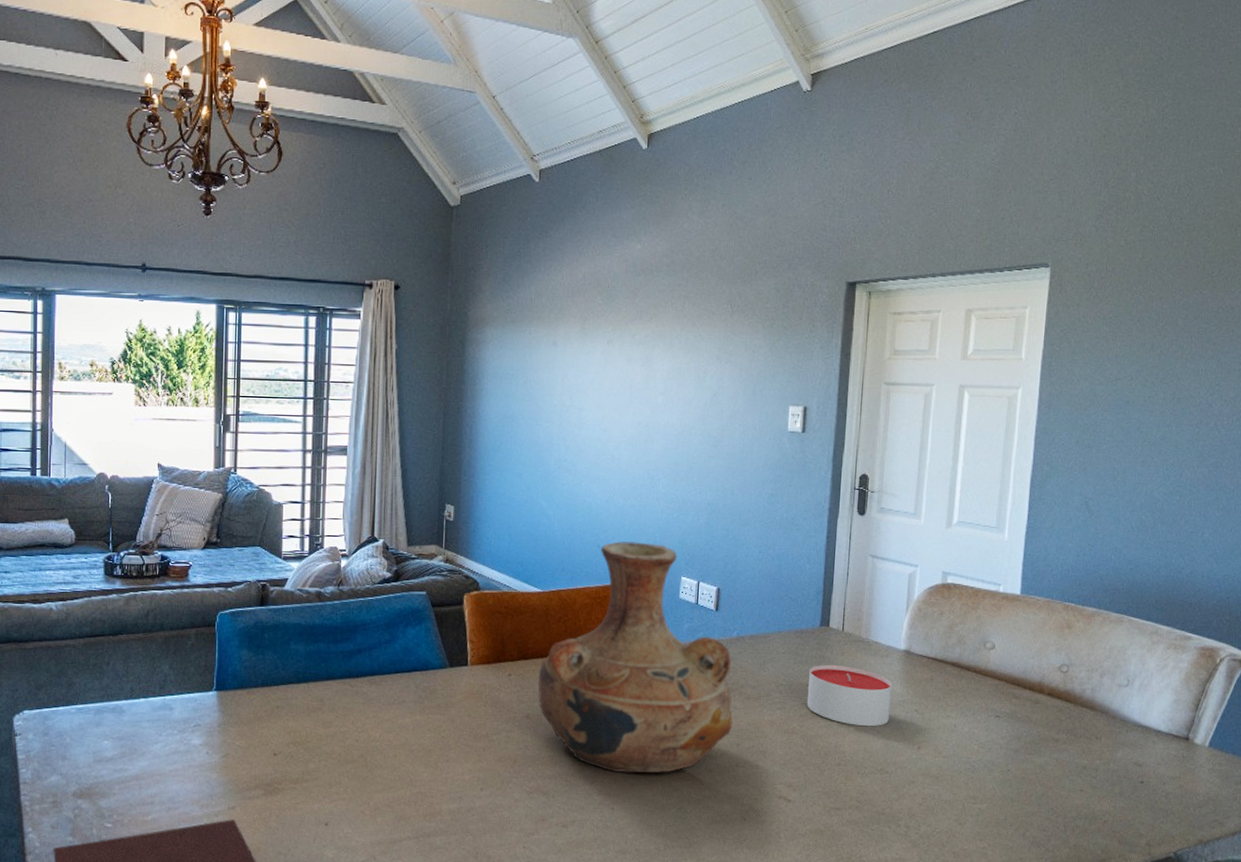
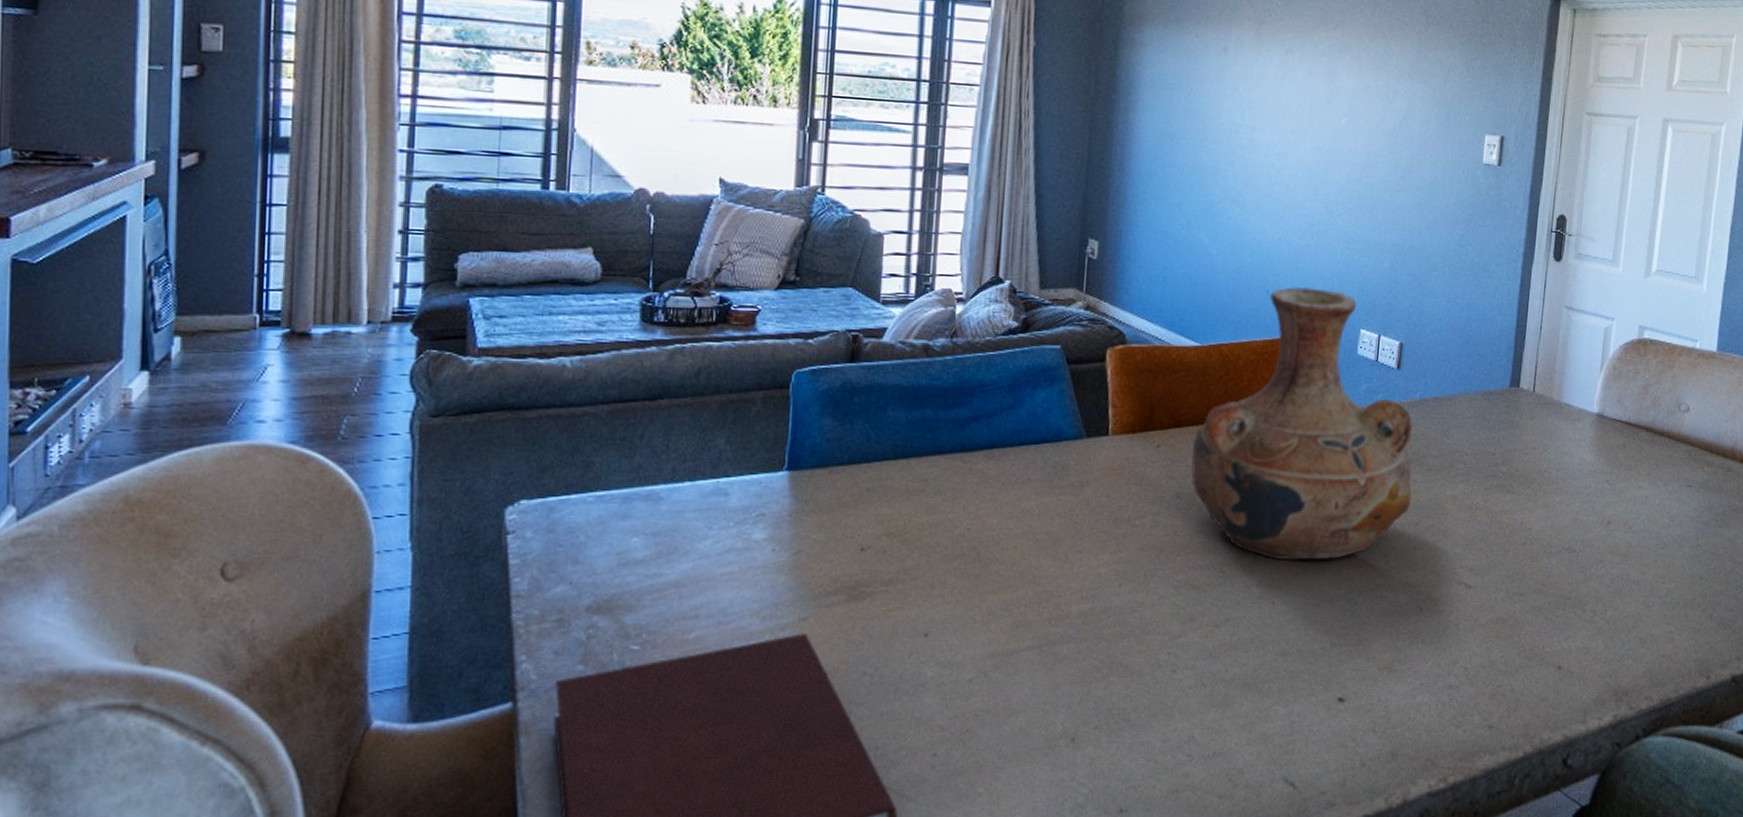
candle: present [806,664,893,727] -> none [1492,430,1584,500]

